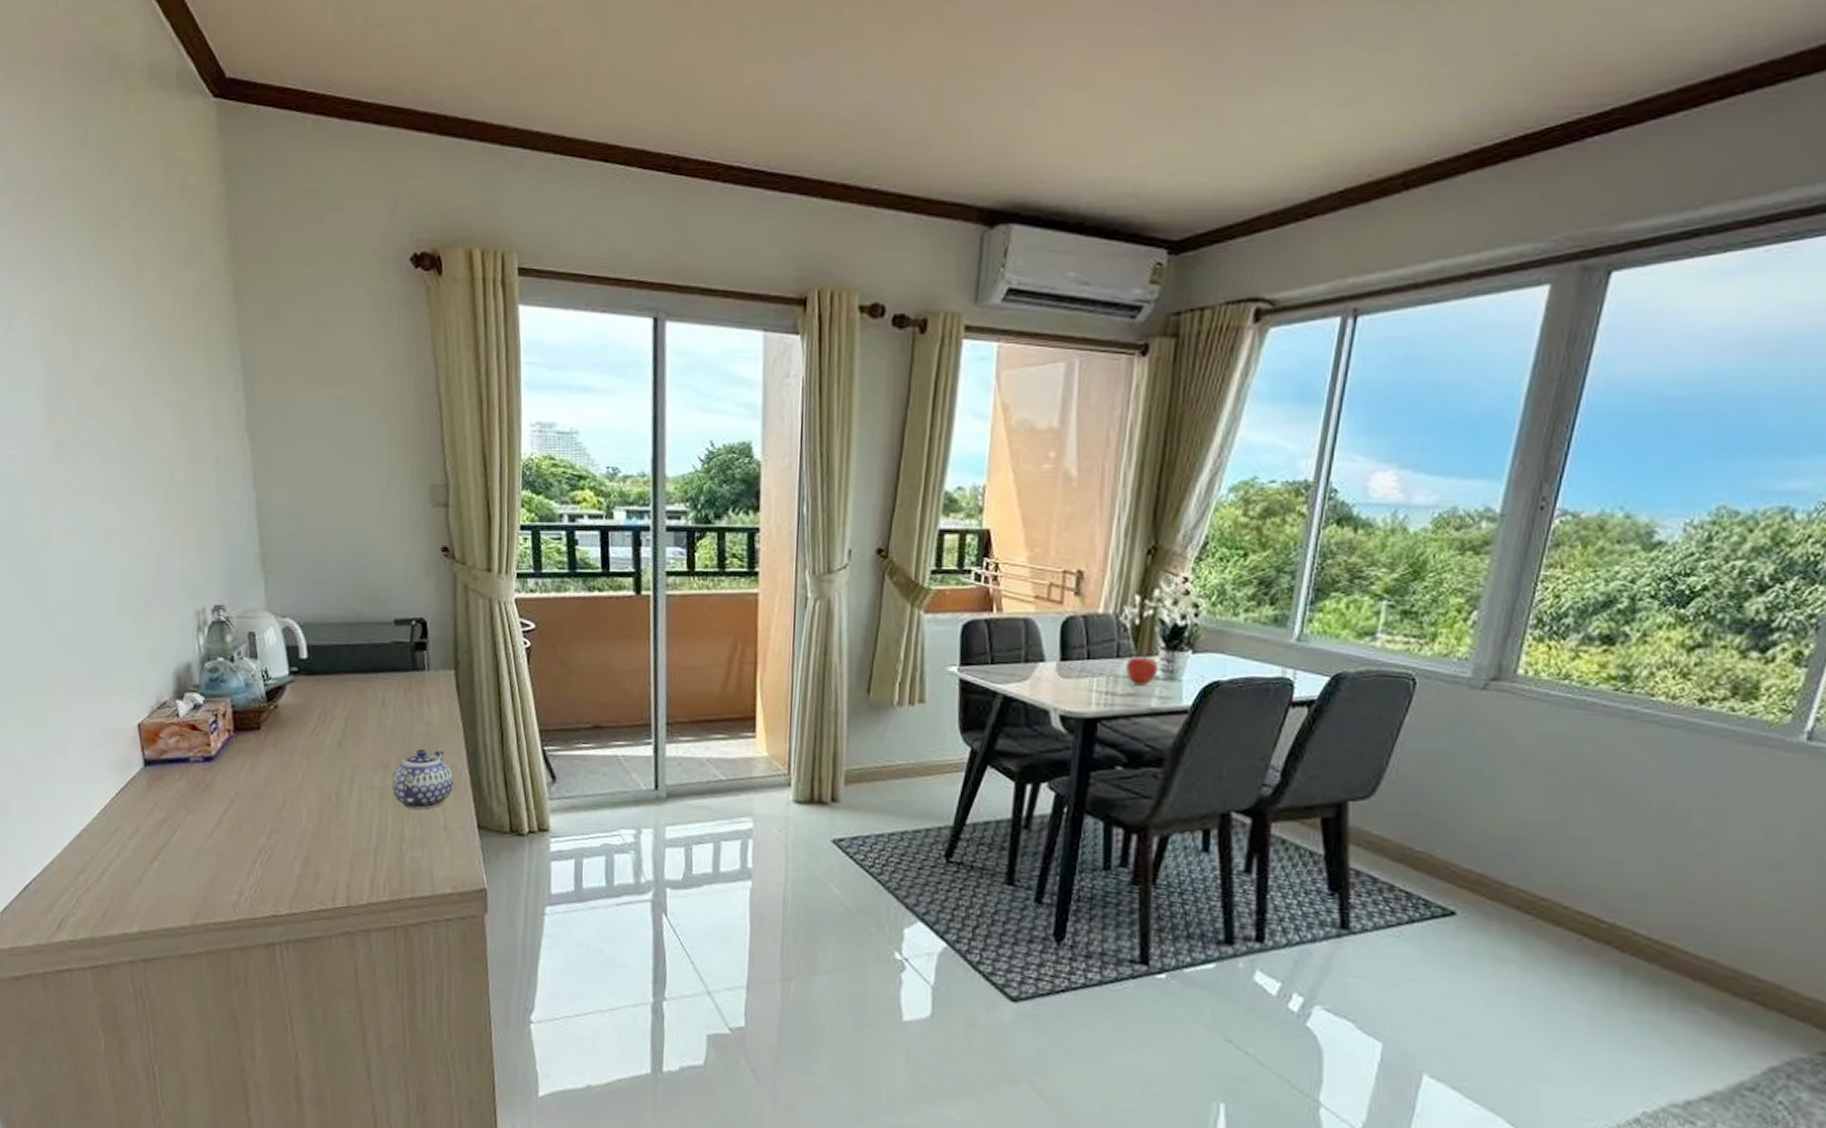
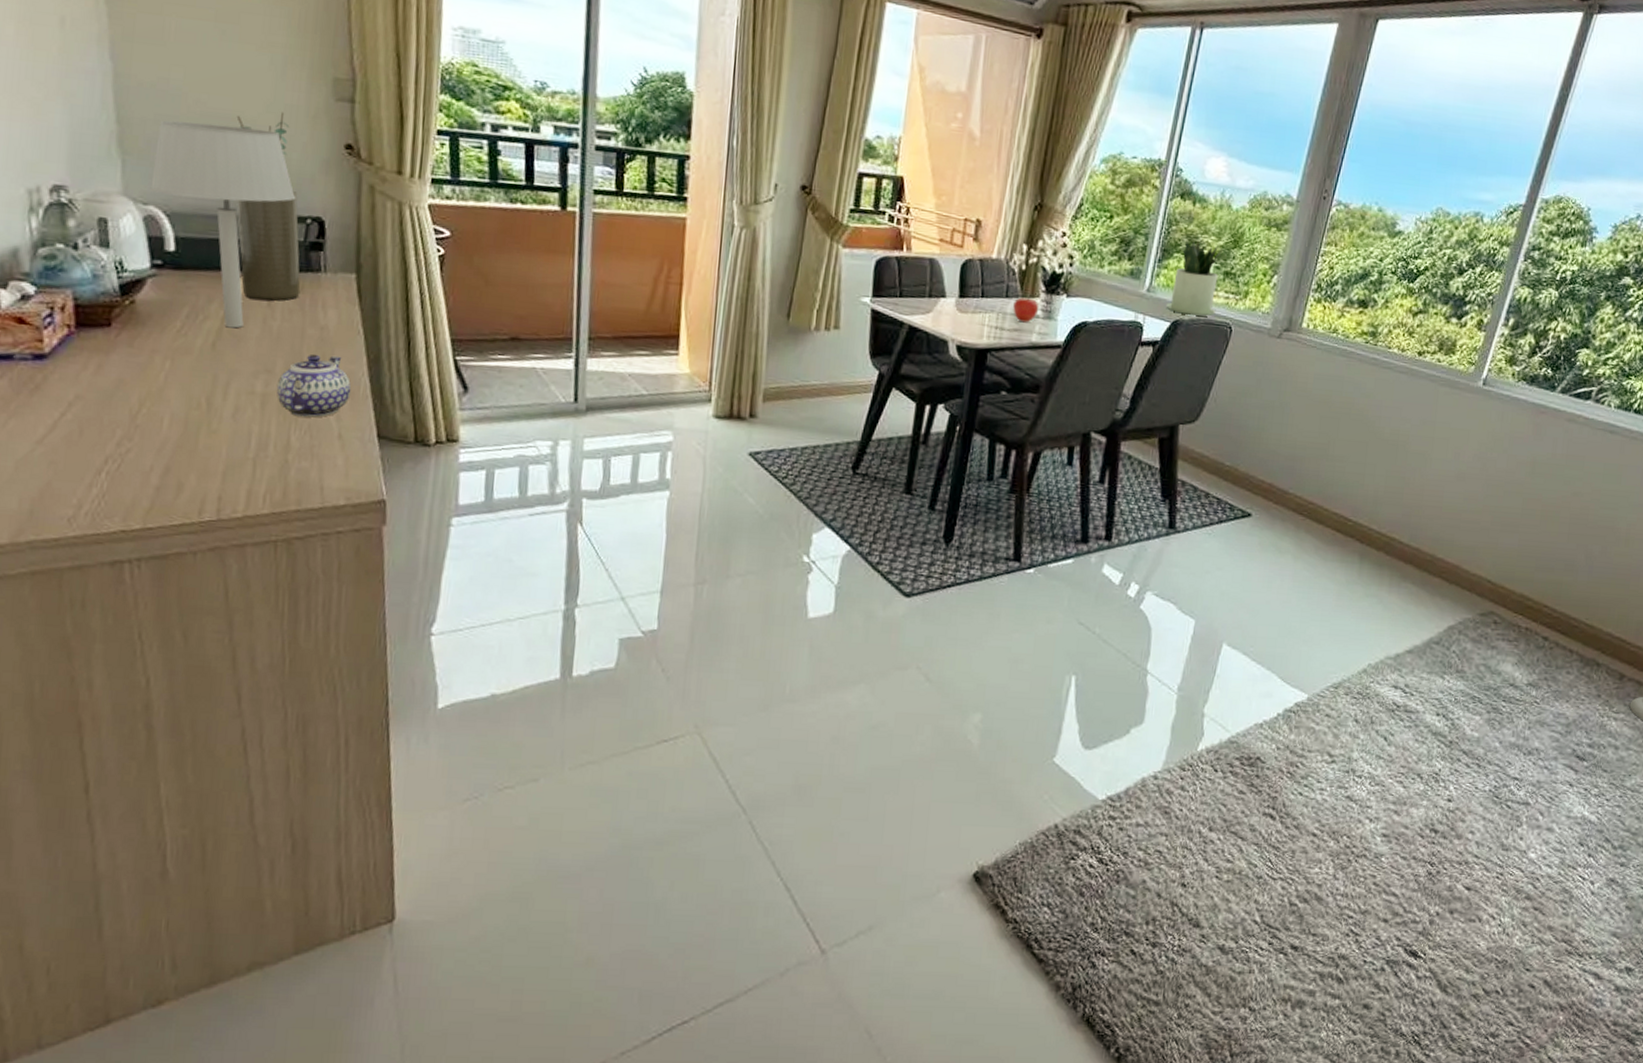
table lamp: none [287,538,403,727] -> present [150,120,296,329]
vase: none [352,522,409,700] -> present [236,112,301,301]
planter: none [1323,574,1397,668] -> present [1166,240,1222,317]

